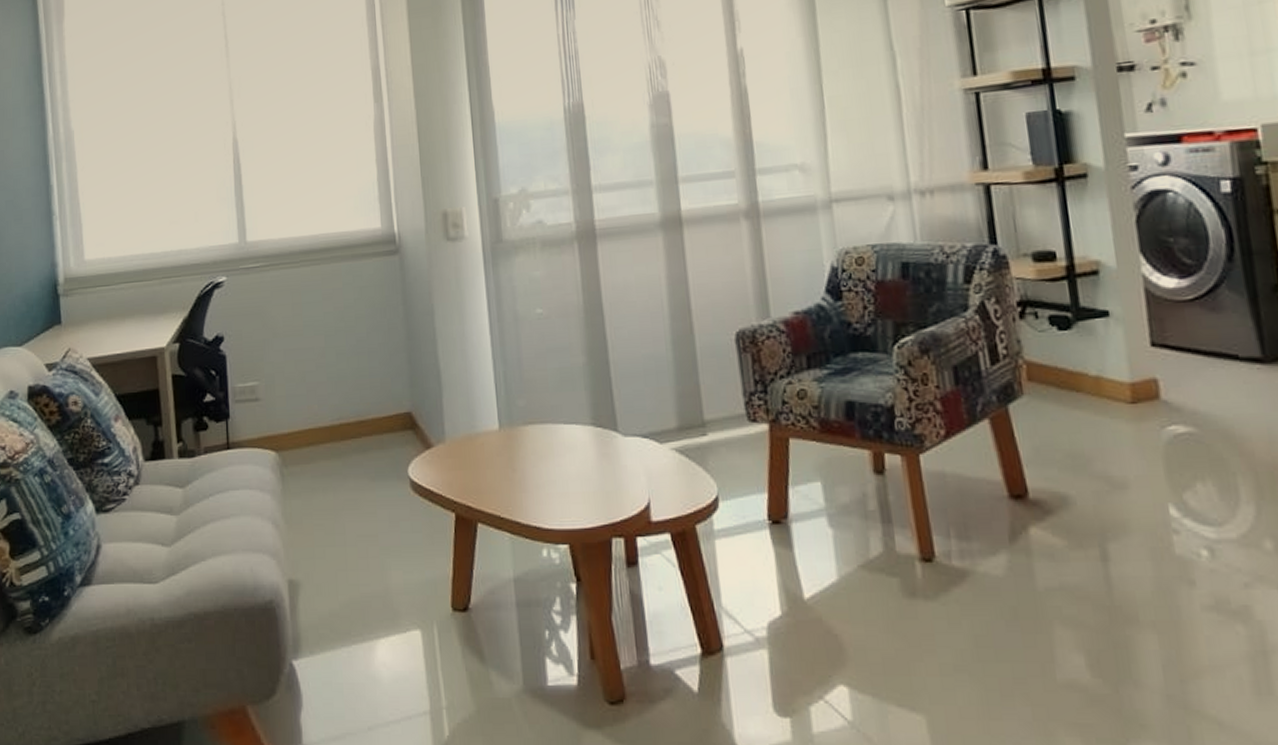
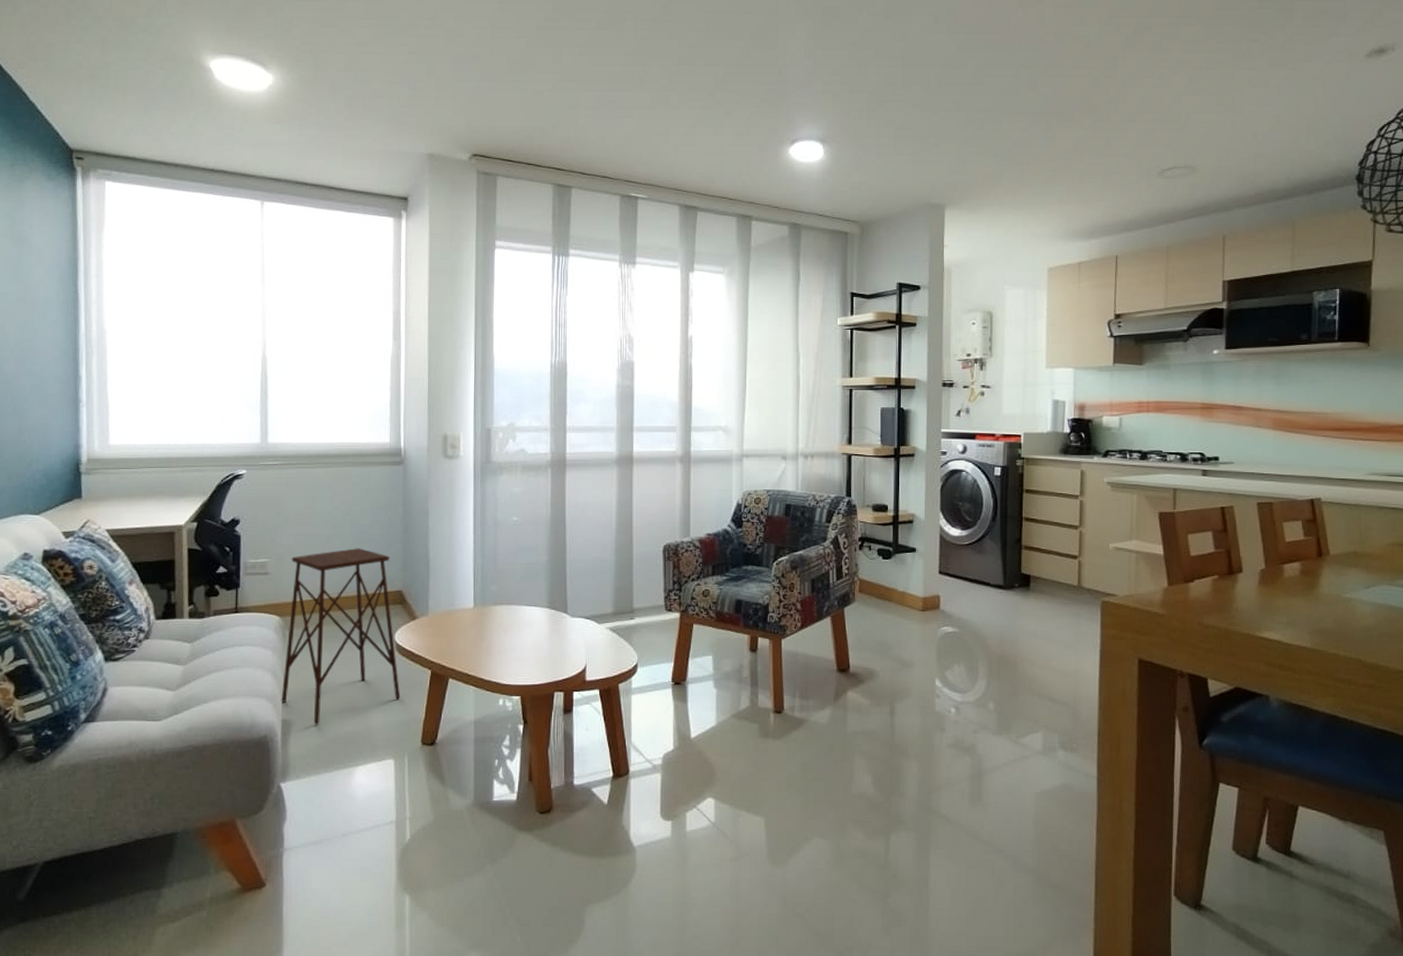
side table: none [283,361,422,587] -> present [281,548,401,725]

